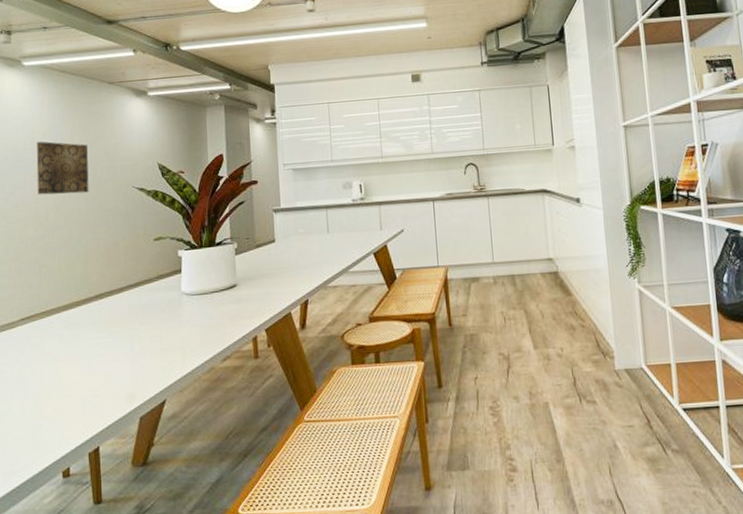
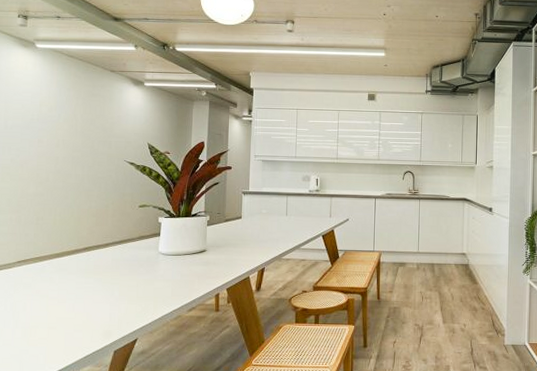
wall art: present [36,141,89,195] -> none [40,113,88,161]

